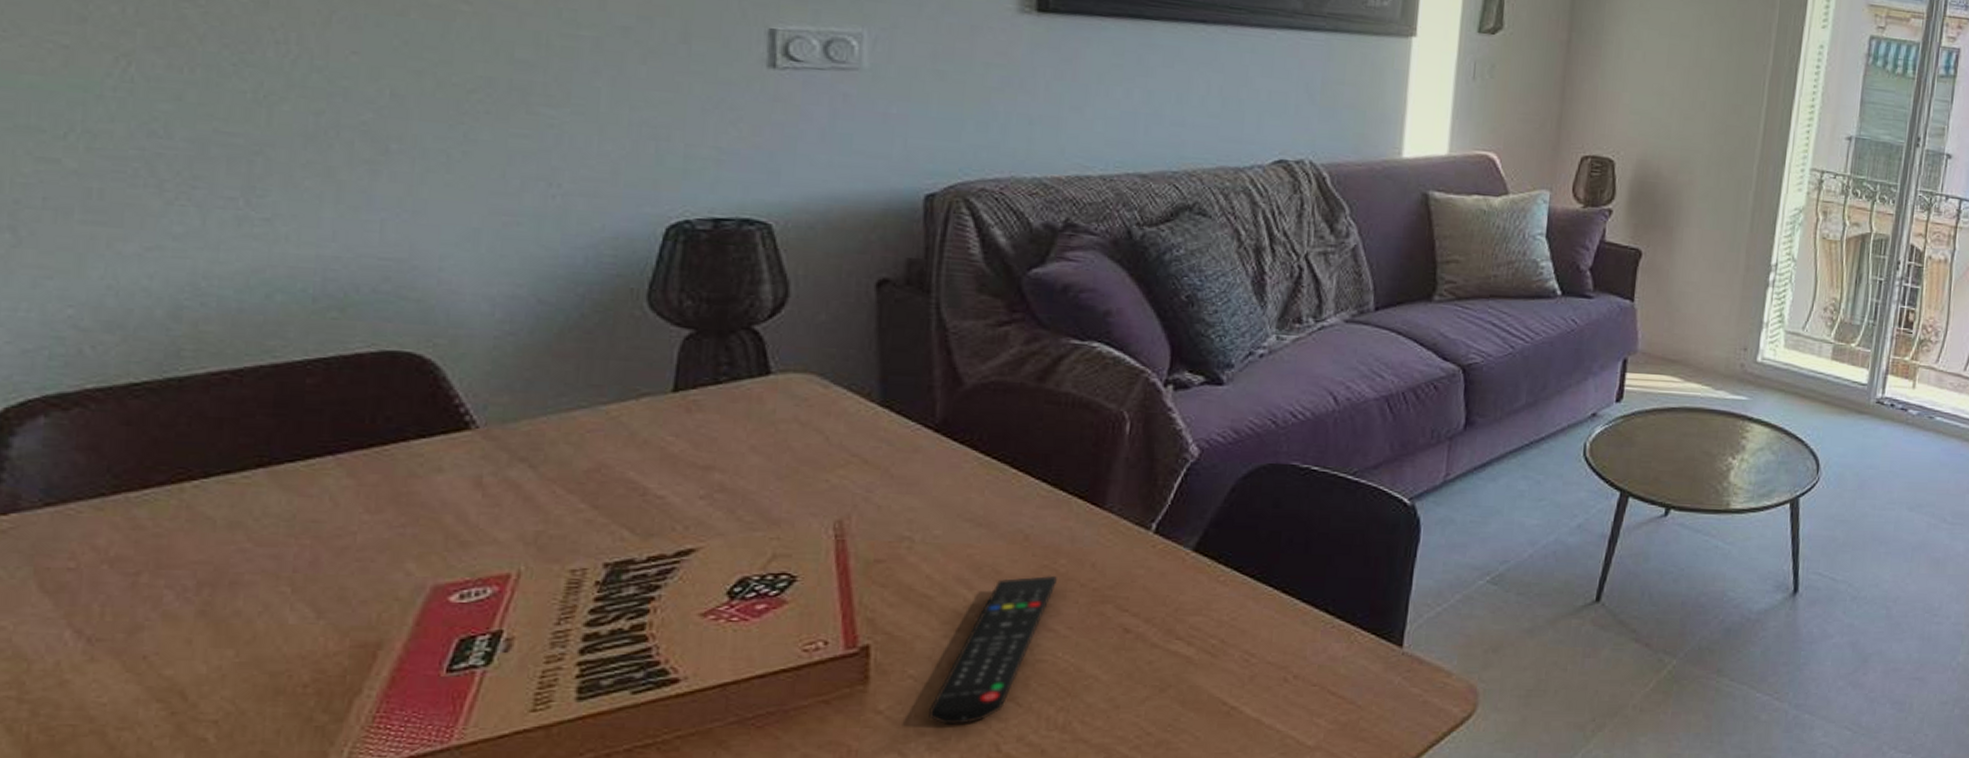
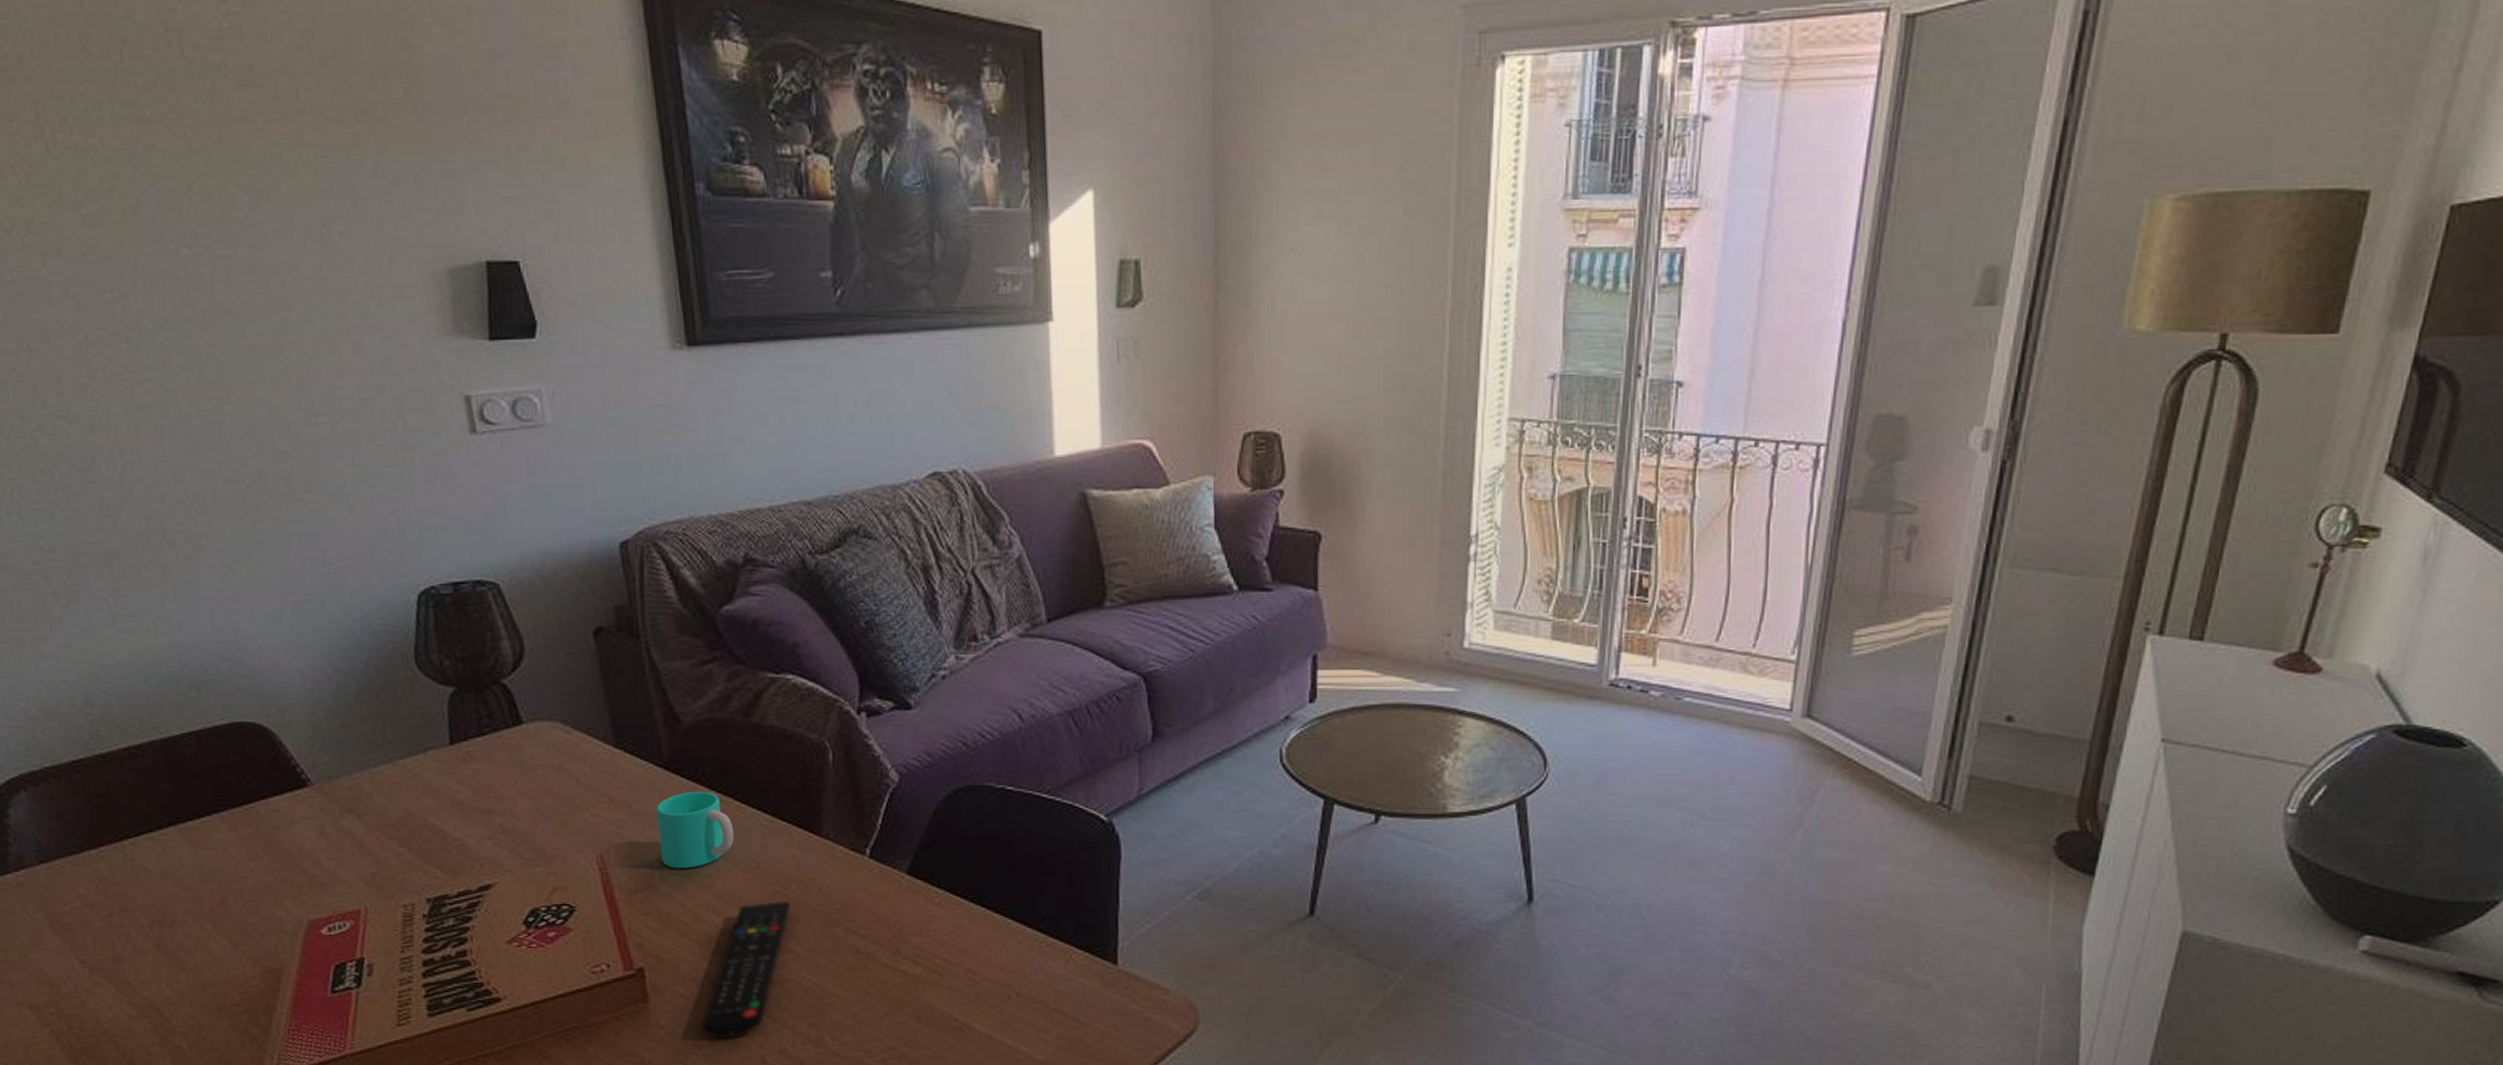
cup: none [914,456,1005,538] -> present [656,791,734,869]

